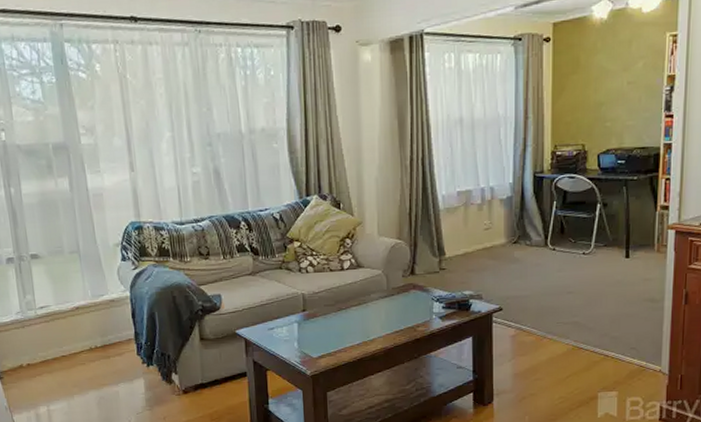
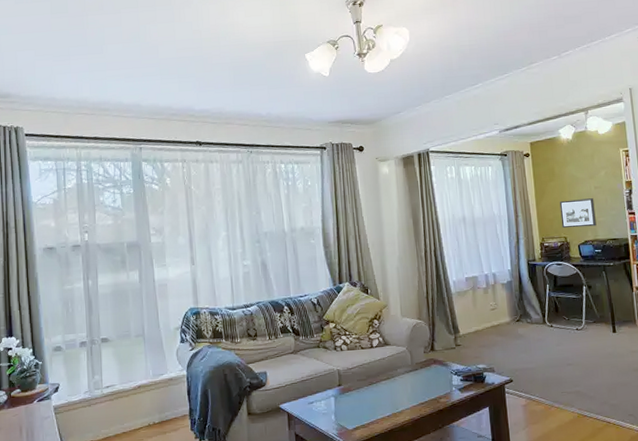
picture frame: none [580,96,625,134] -> present [559,198,597,228]

